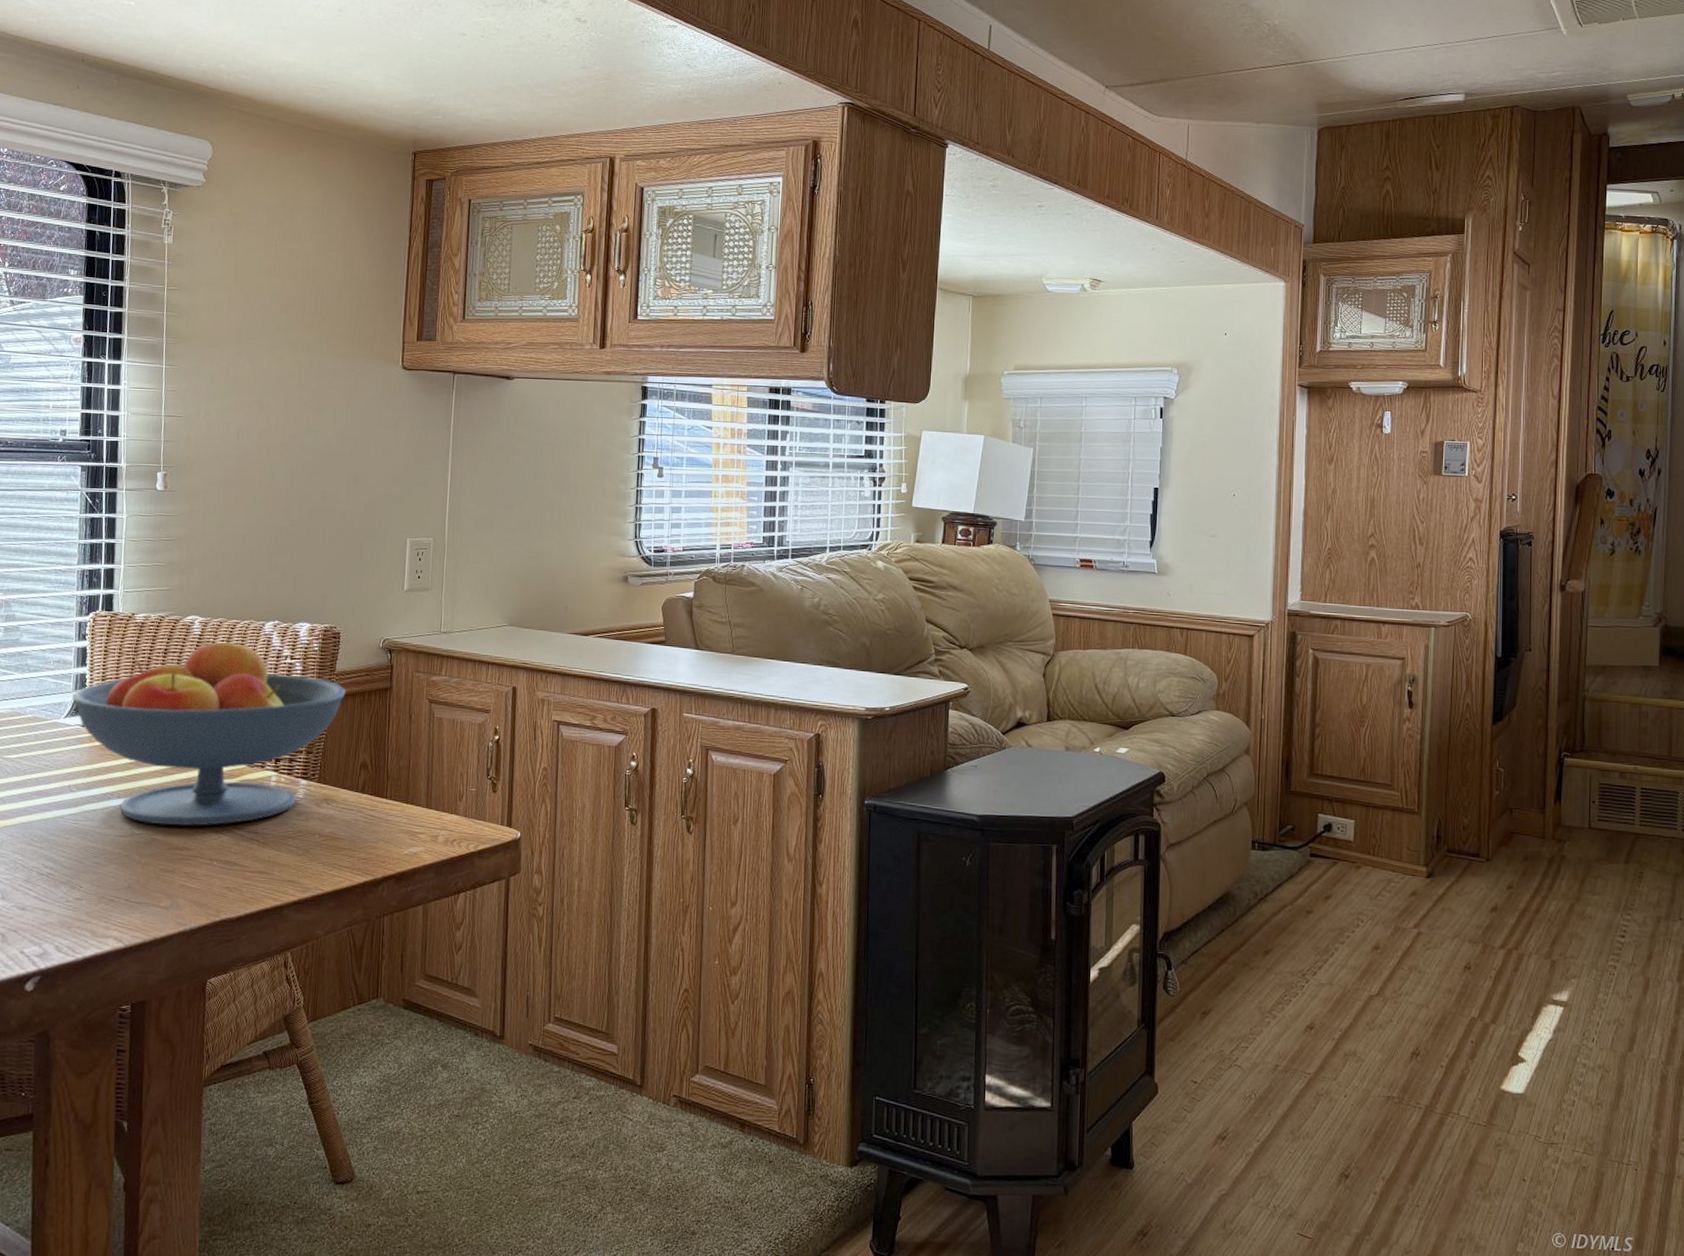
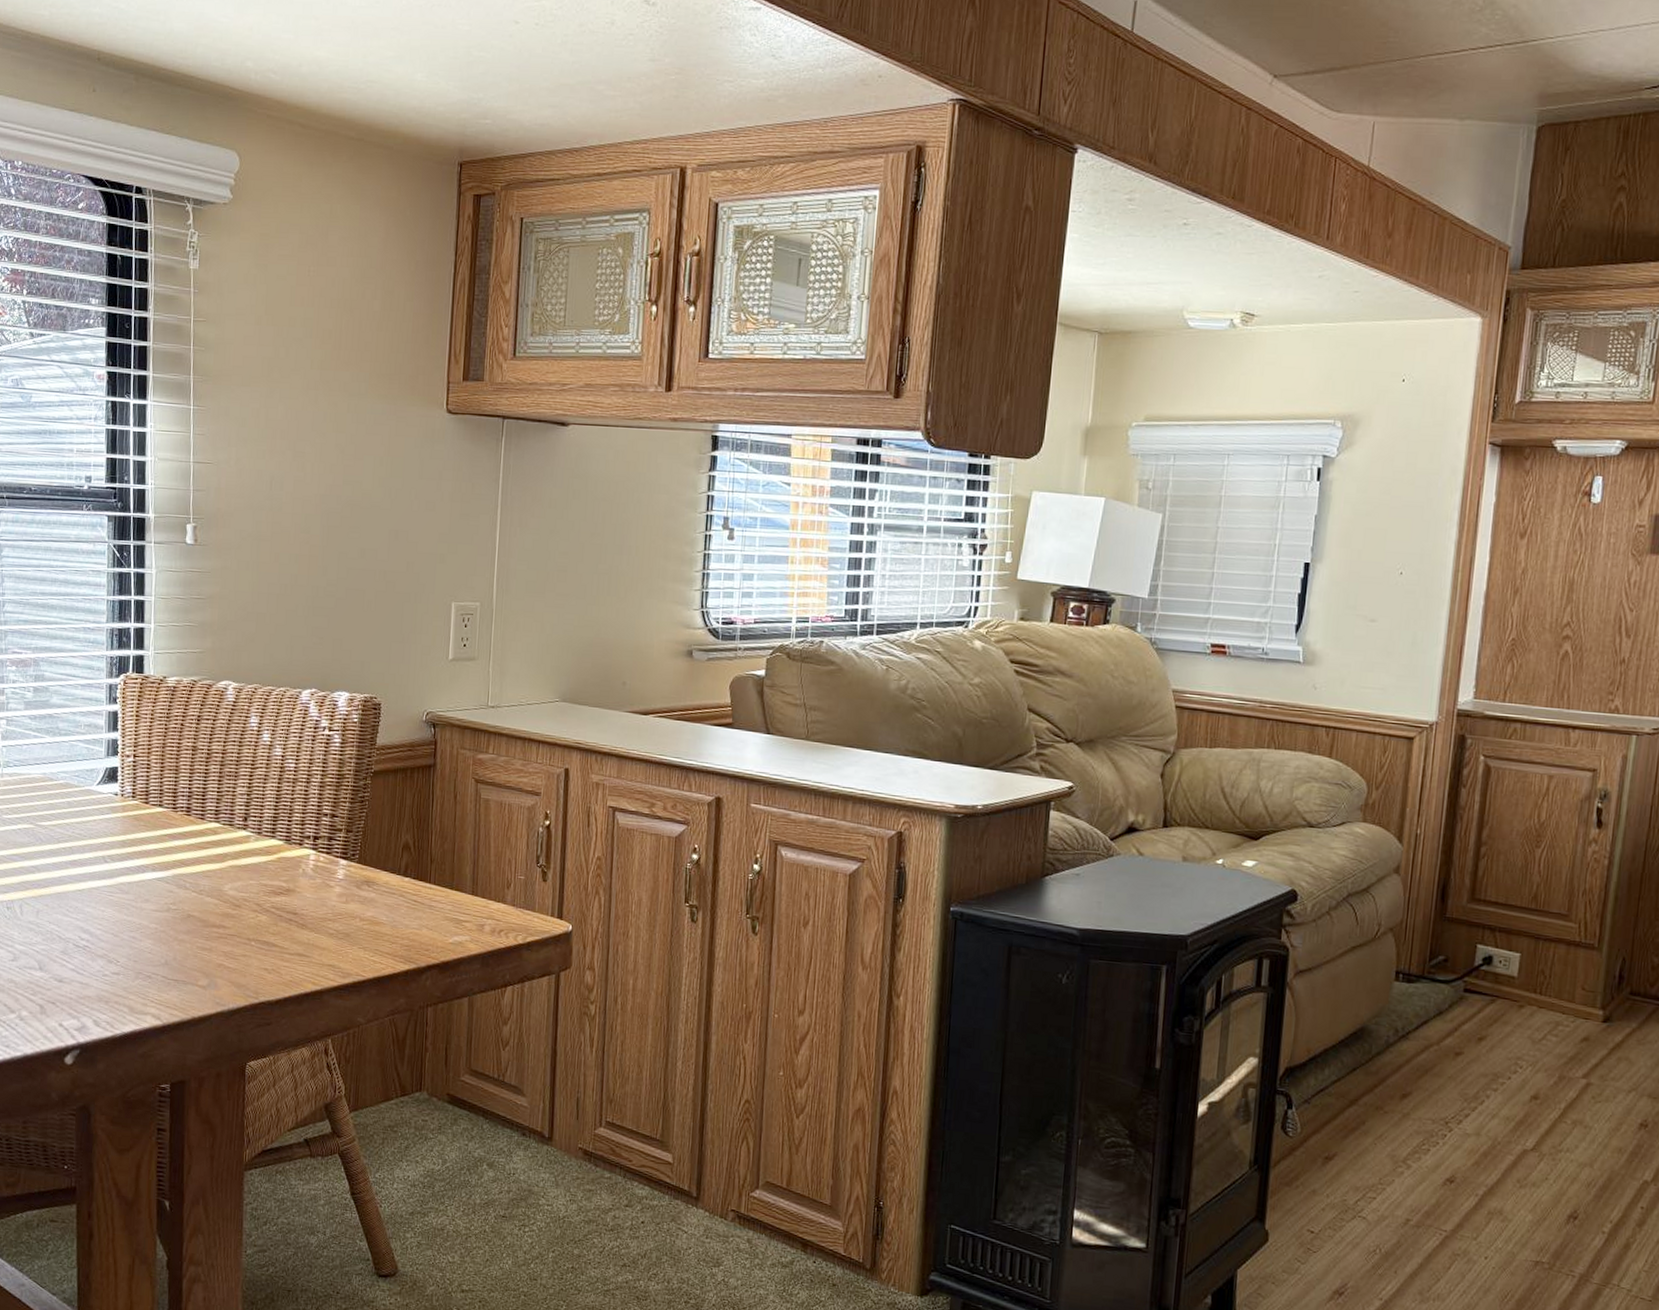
fruit bowl: present [72,638,346,826] -> none [104,706,387,904]

